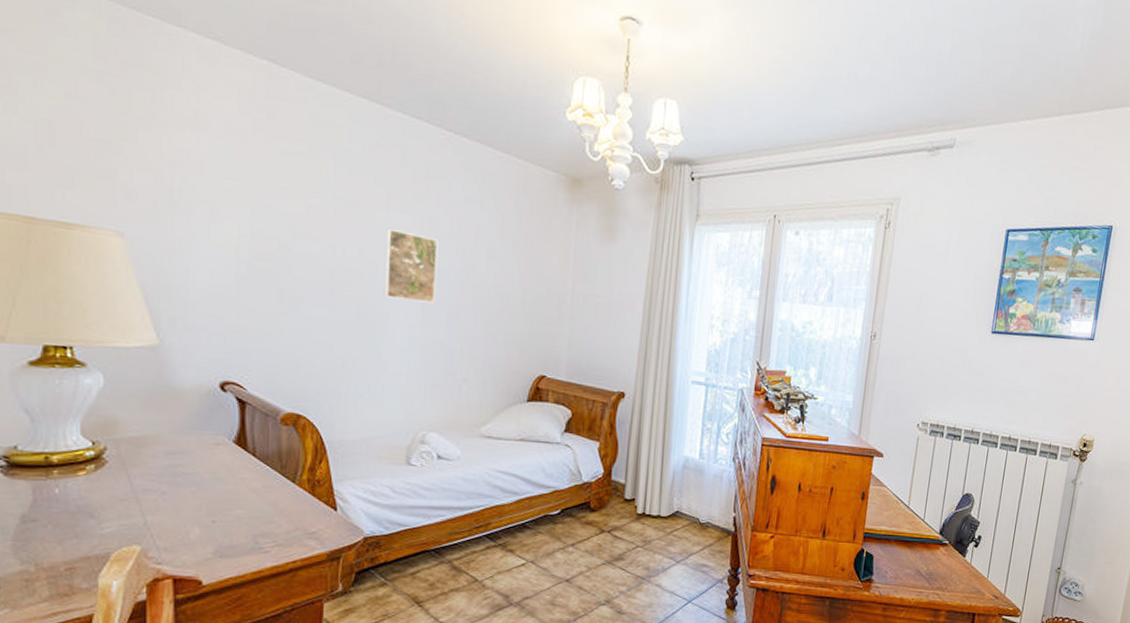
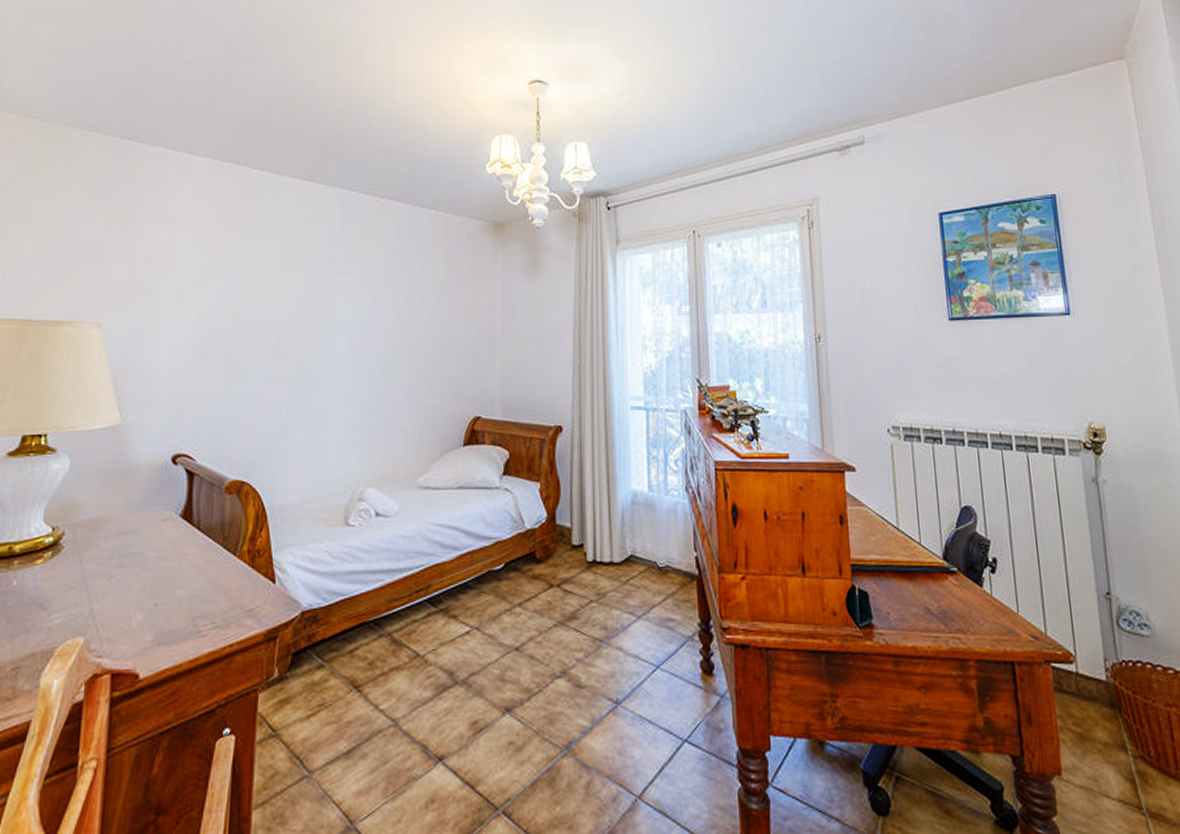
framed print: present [383,229,439,303] -> none [324,291,374,356]

